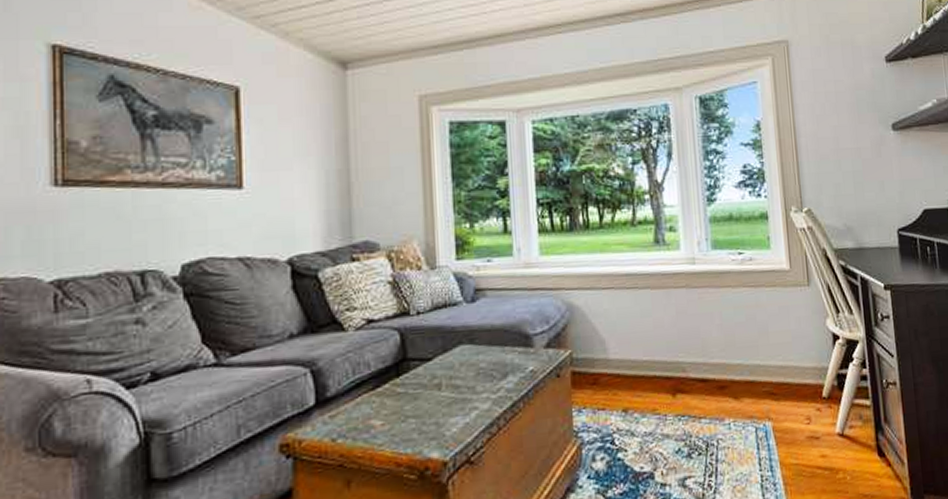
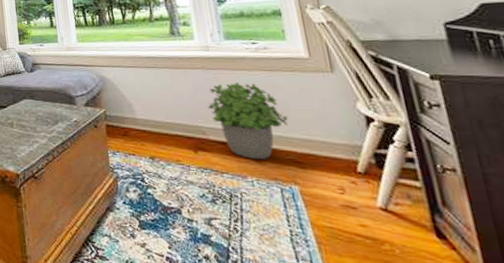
potted plant: none [689,303,767,396] -> present [207,83,288,159]

